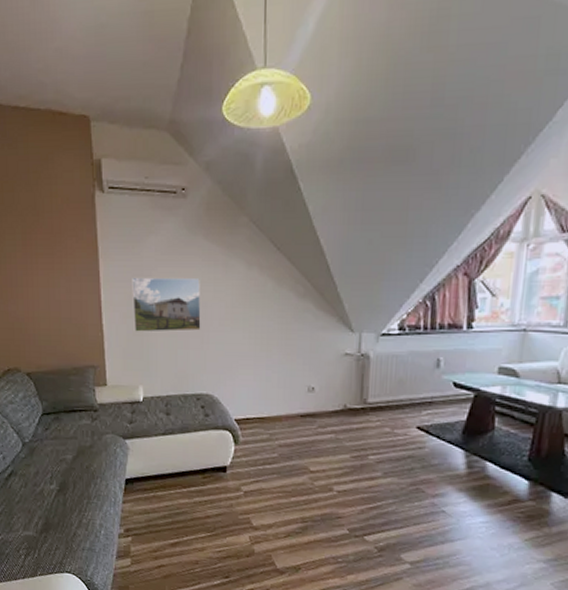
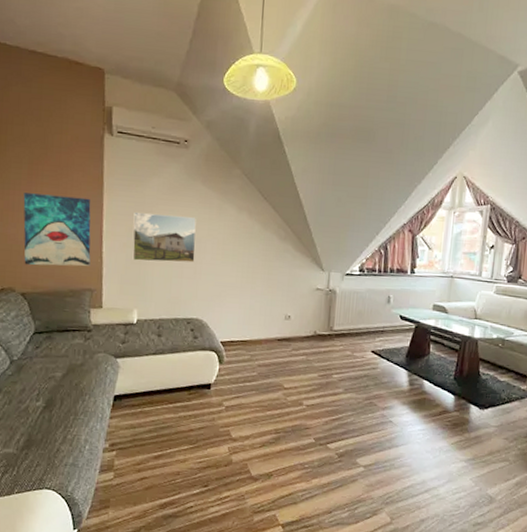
wall art: none [20,266,91,344] -> present [23,193,91,267]

